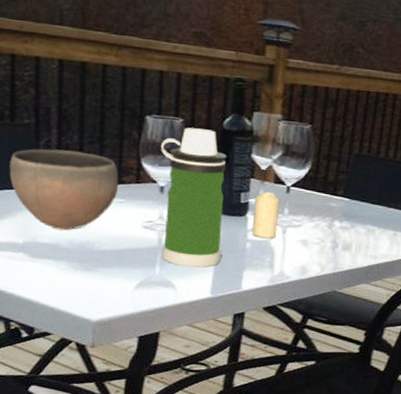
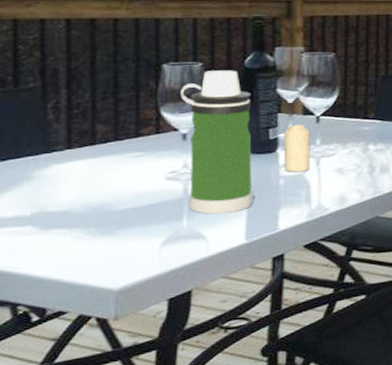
bowl: present [9,148,119,231] -> none [13,109,137,195]

